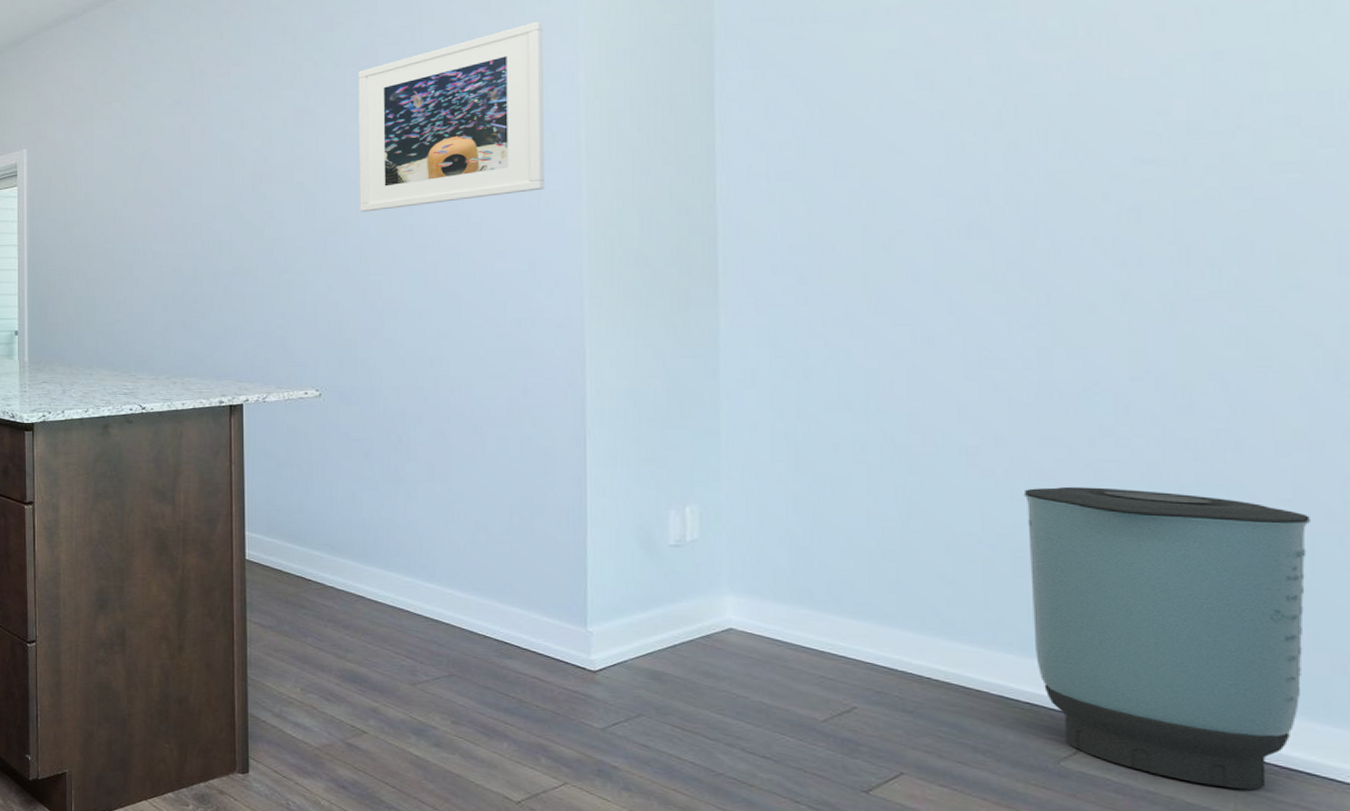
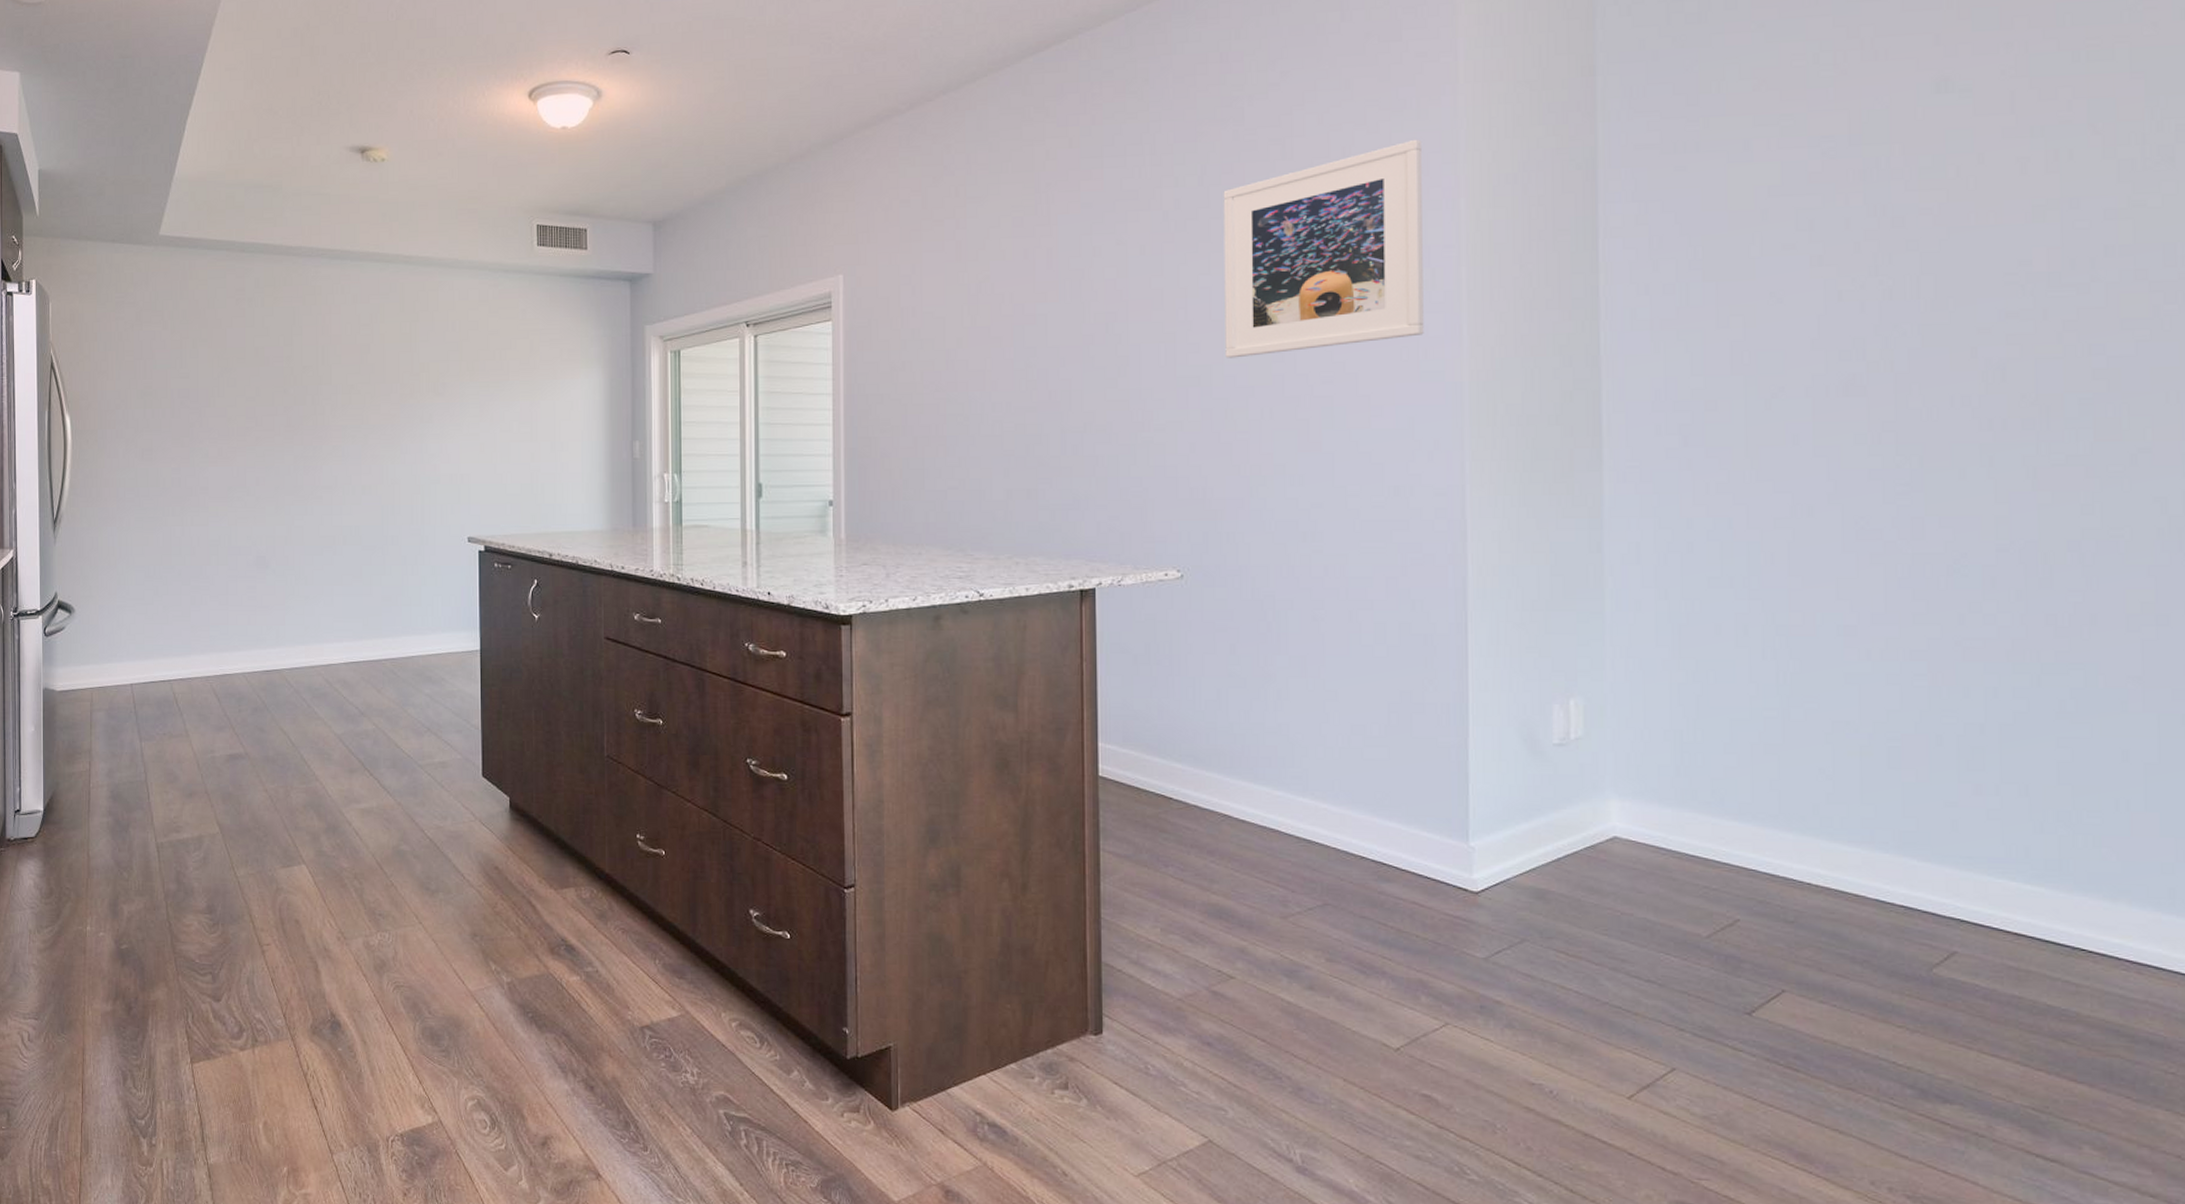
trash can: present [1023,486,1310,790] -> none [1898,668,2157,989]

